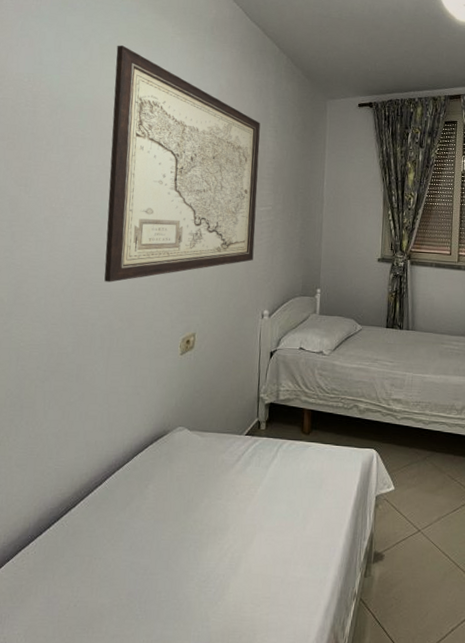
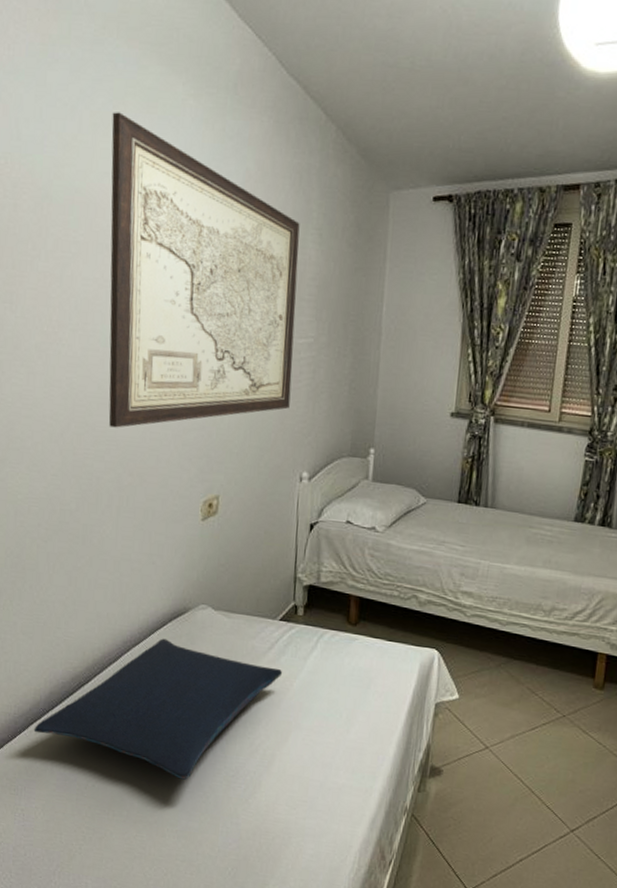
pillow: none [21,459,248,590] -> present [33,638,283,780]

